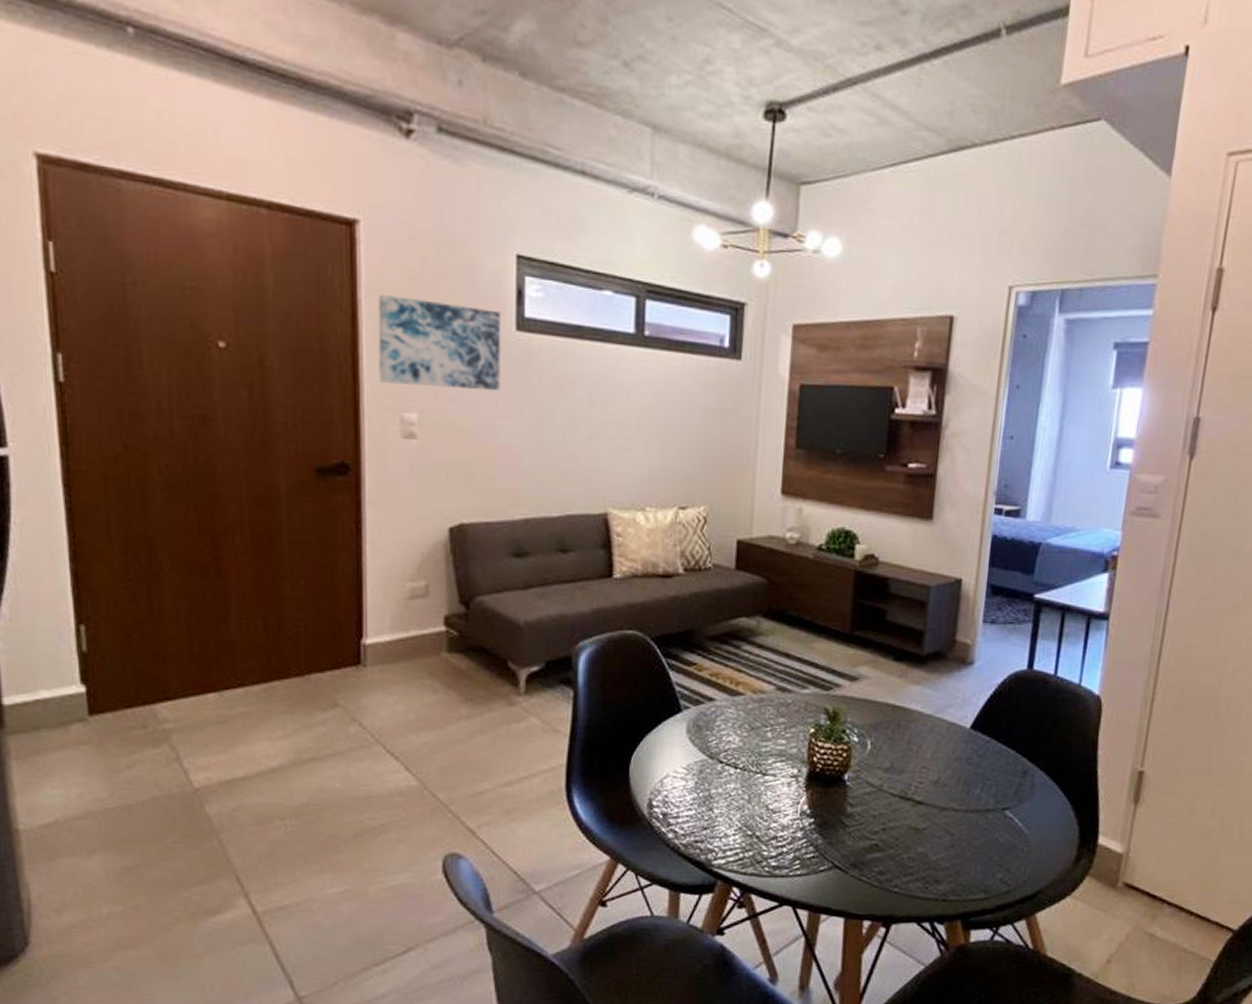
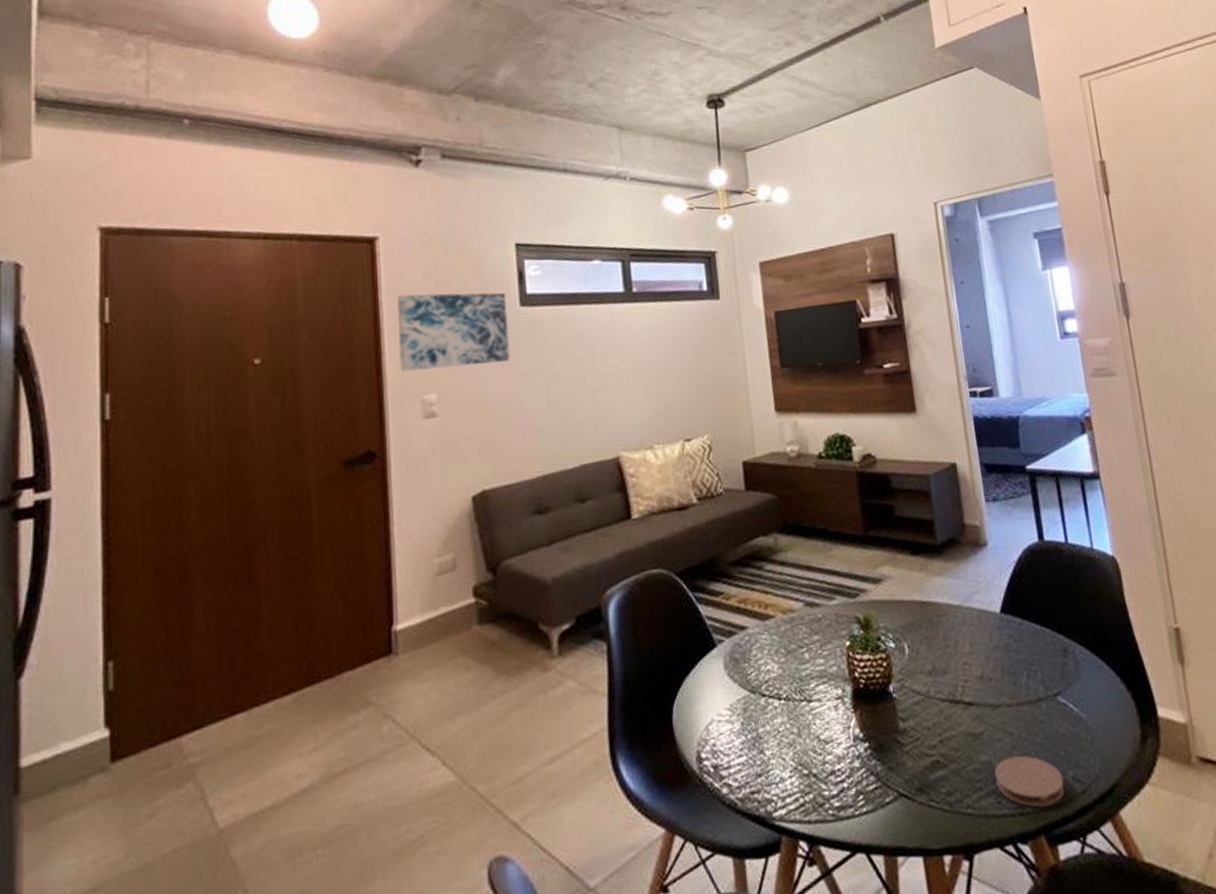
coaster: none [927,853,992,898] -> present [994,755,1066,808]

